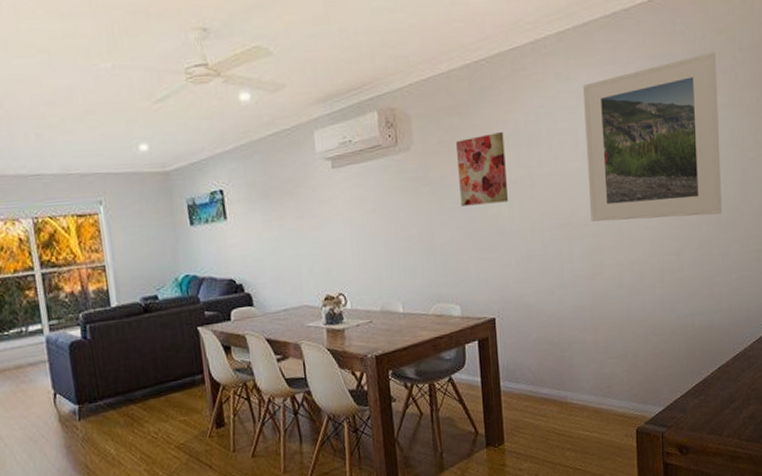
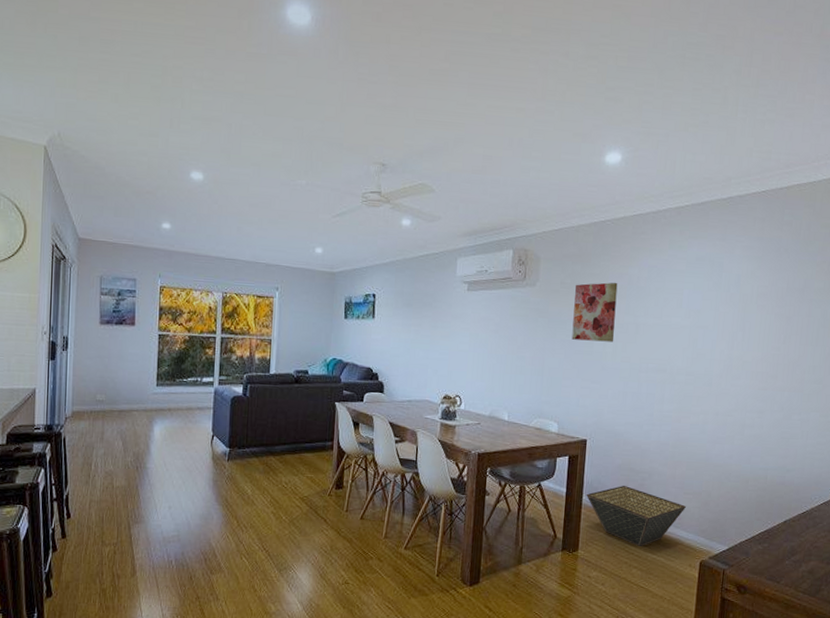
basket: none [503,361,613,427] -> present [586,486,686,547]
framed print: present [583,51,722,222] -> none [684,242,818,384]

